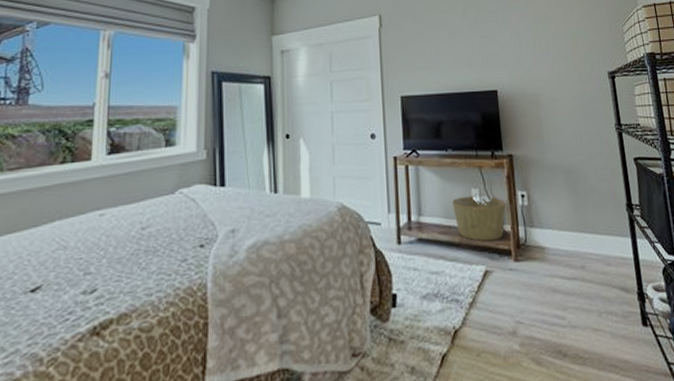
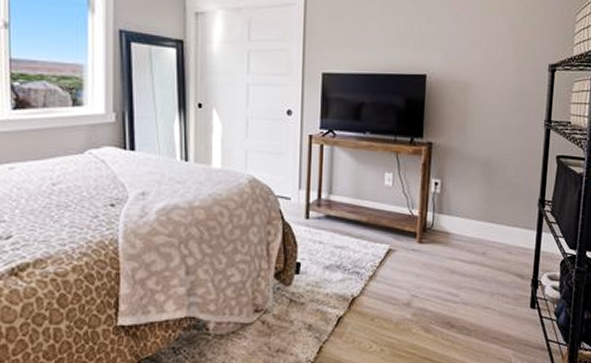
basket: present [452,197,506,242] -> none [364,181,418,223]

